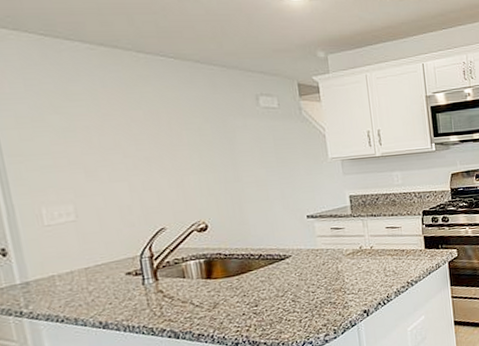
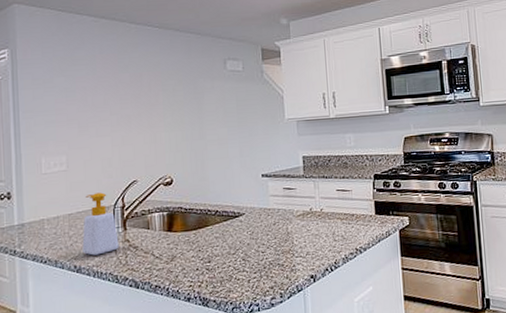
soap bottle: none [103,243,152,310] -> present [82,192,119,256]

